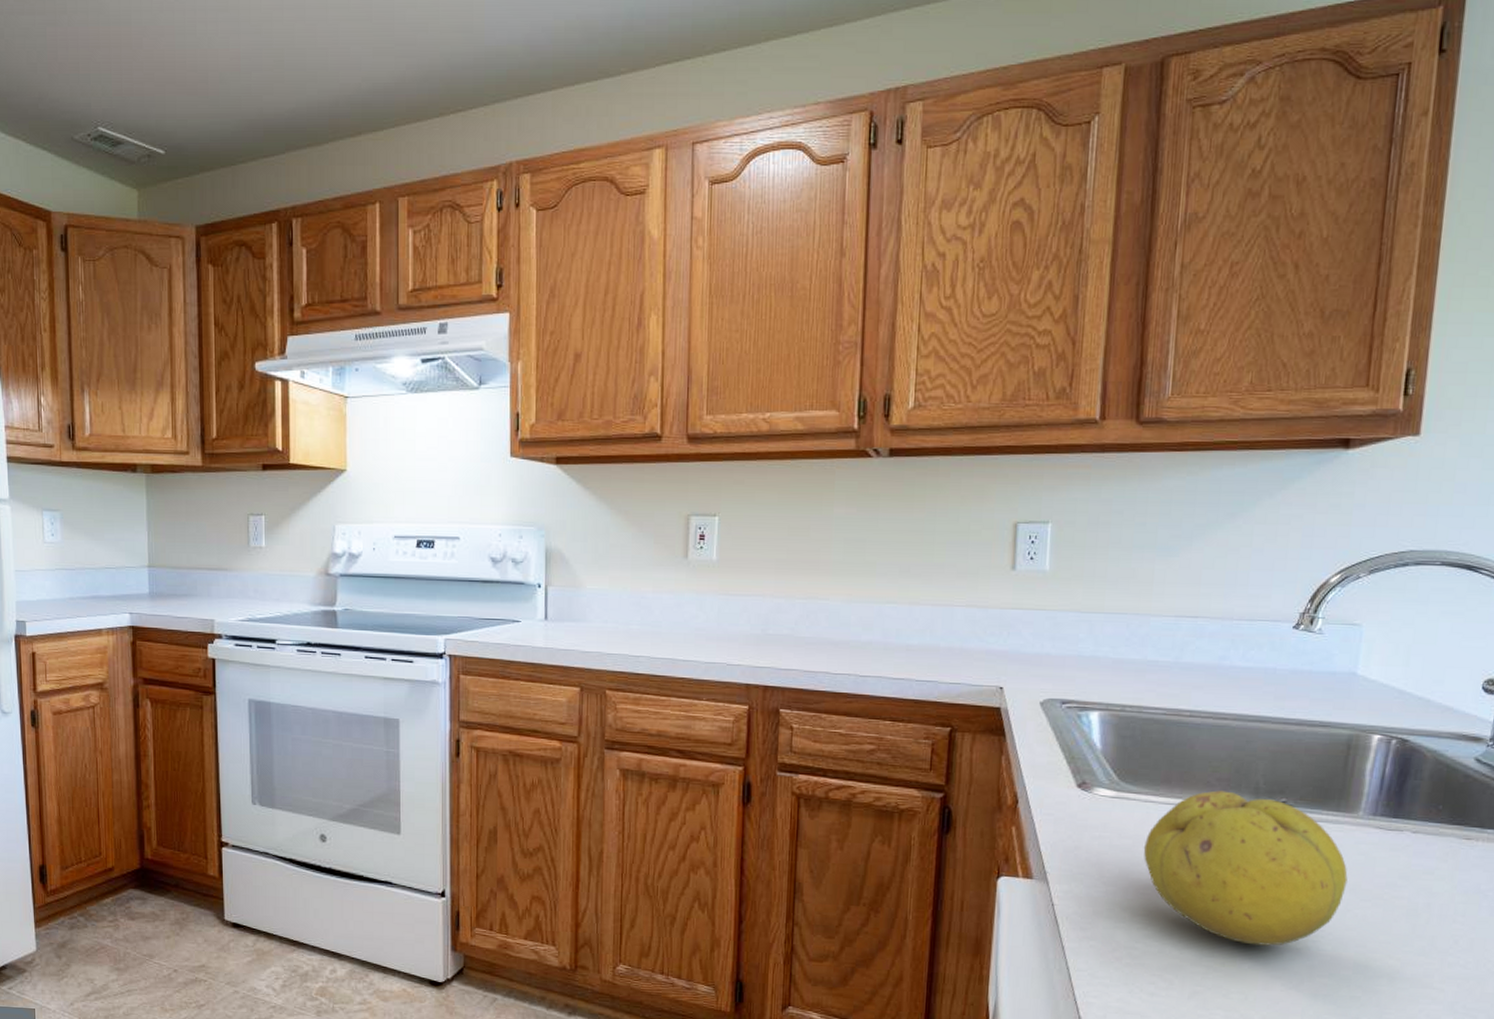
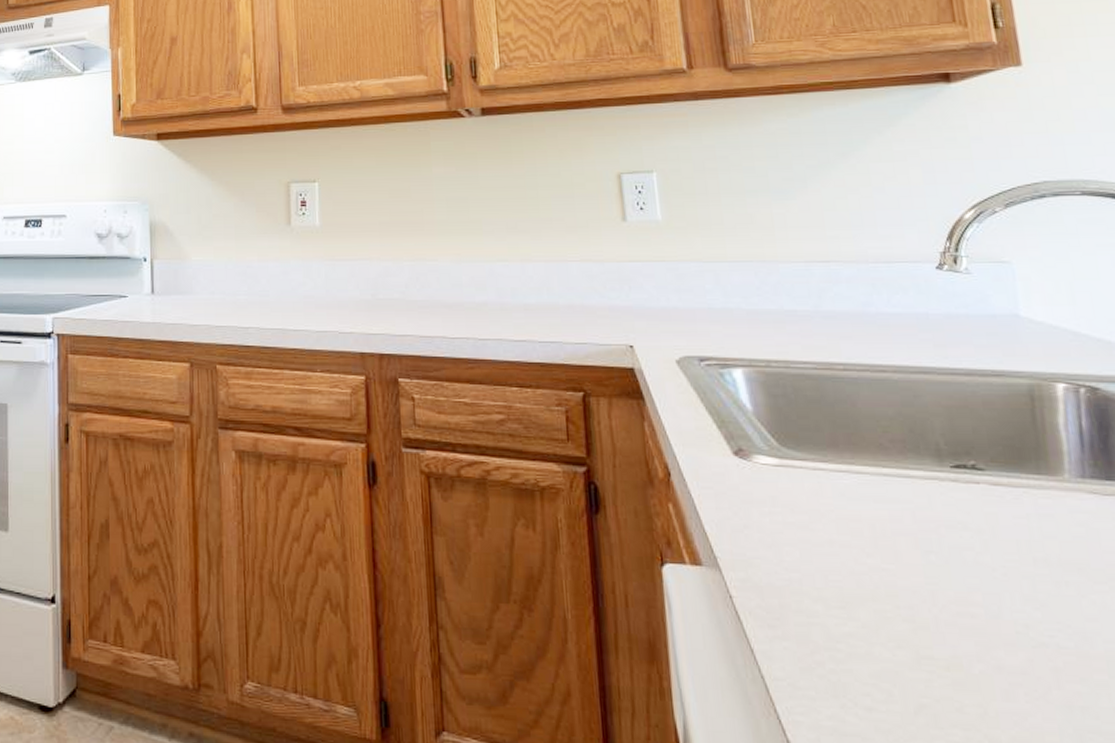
fruit: present [1143,790,1348,946] -> none [822,454,1073,644]

